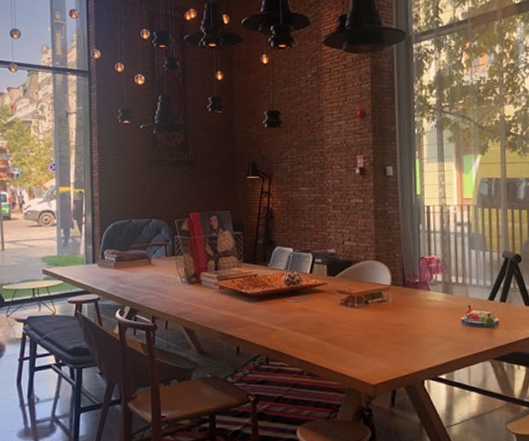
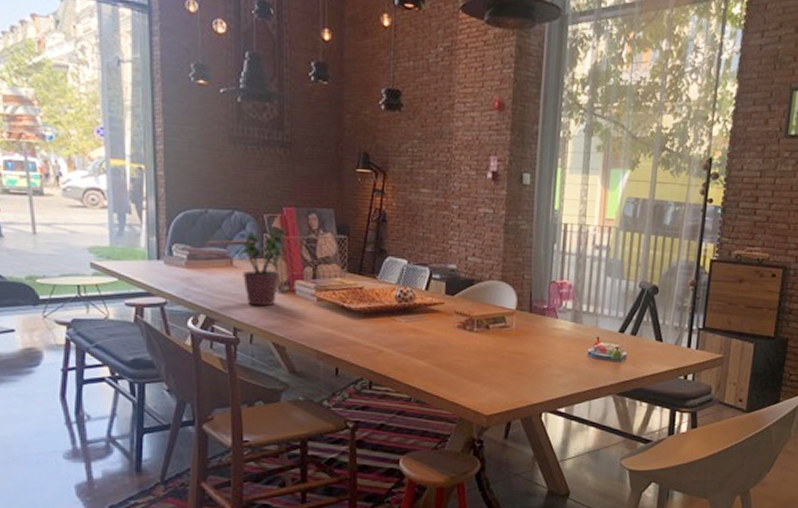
potted plant: none [155,230,193,297] -> present [238,228,287,307]

